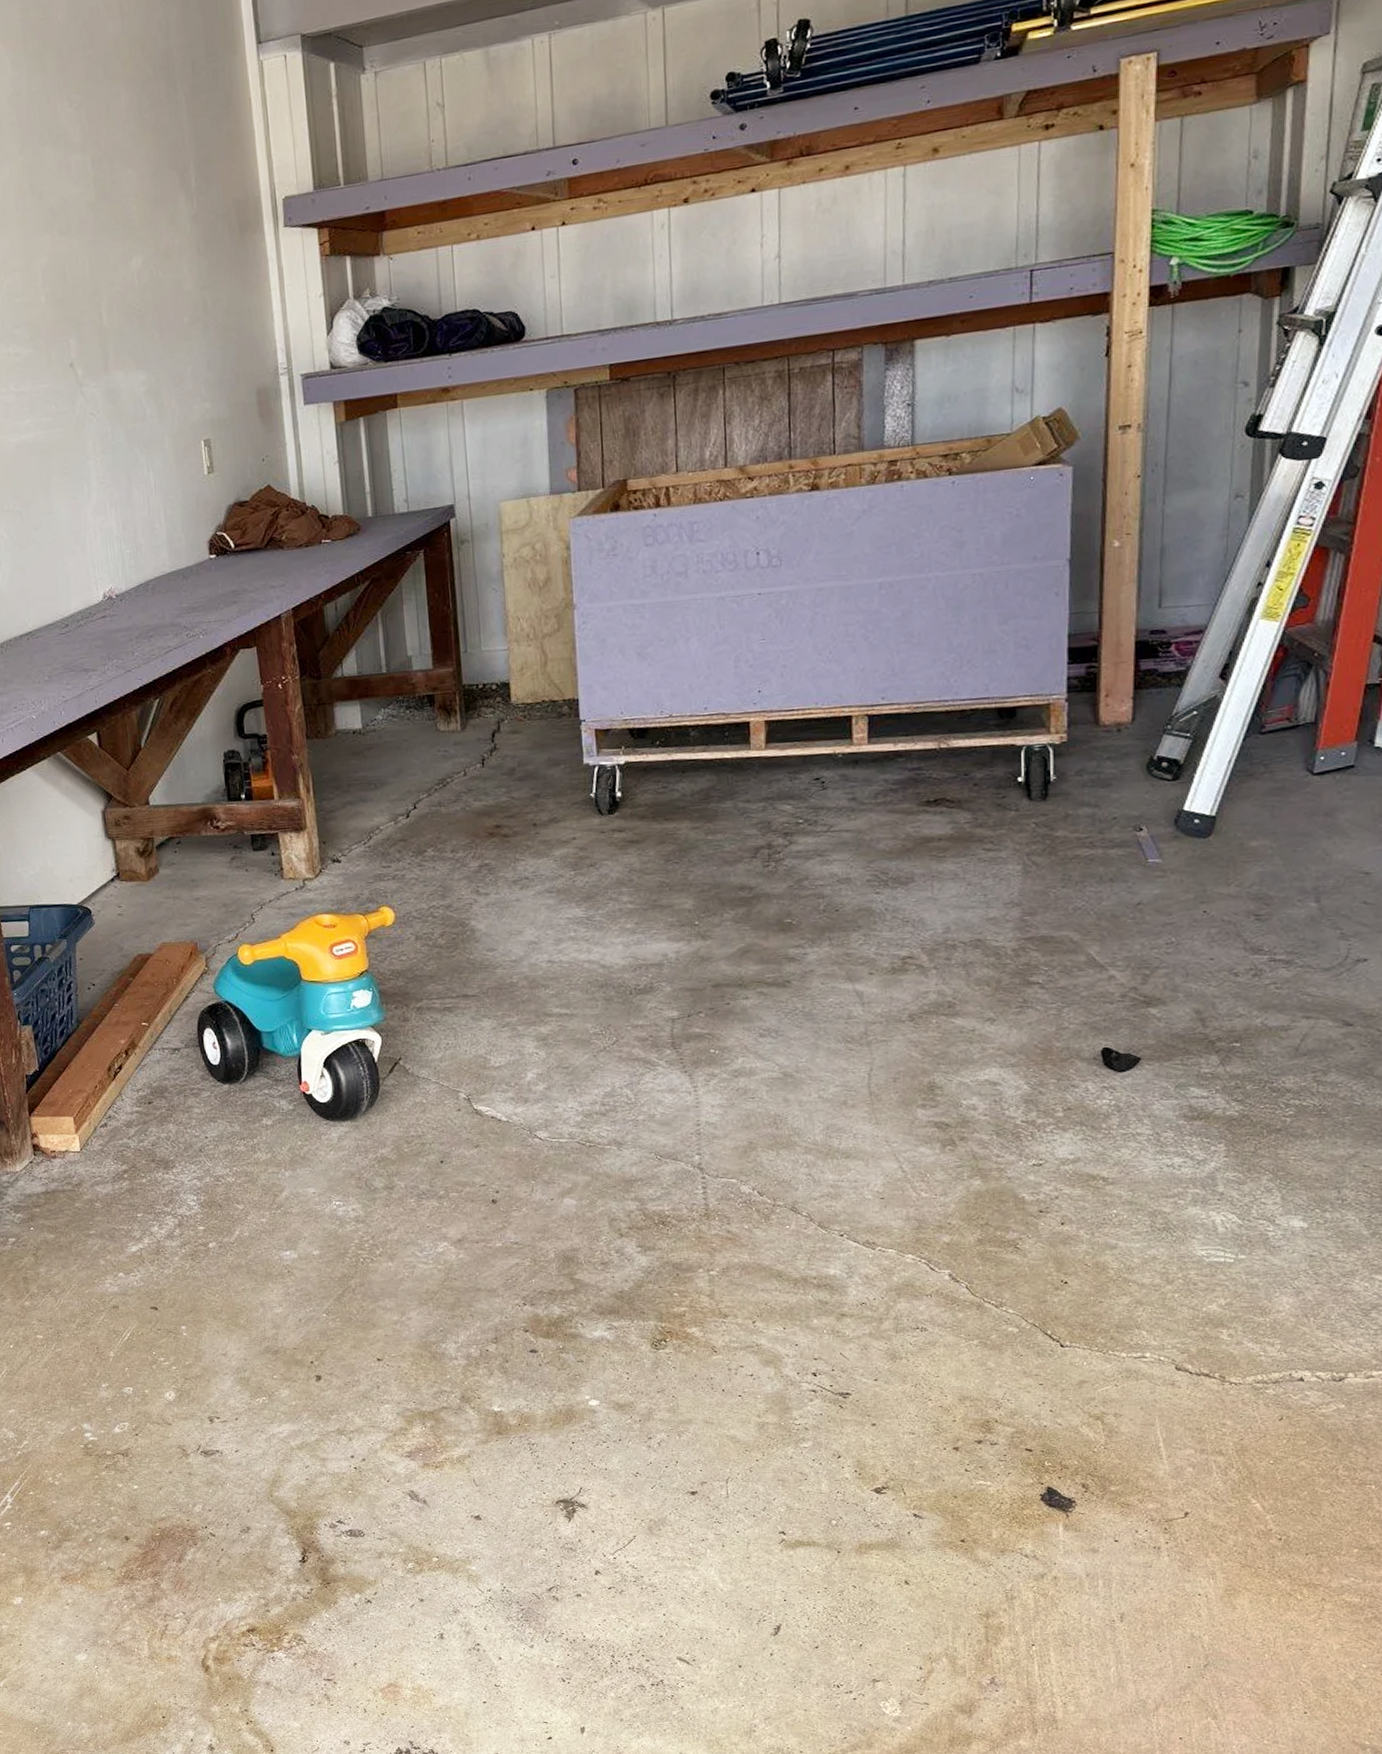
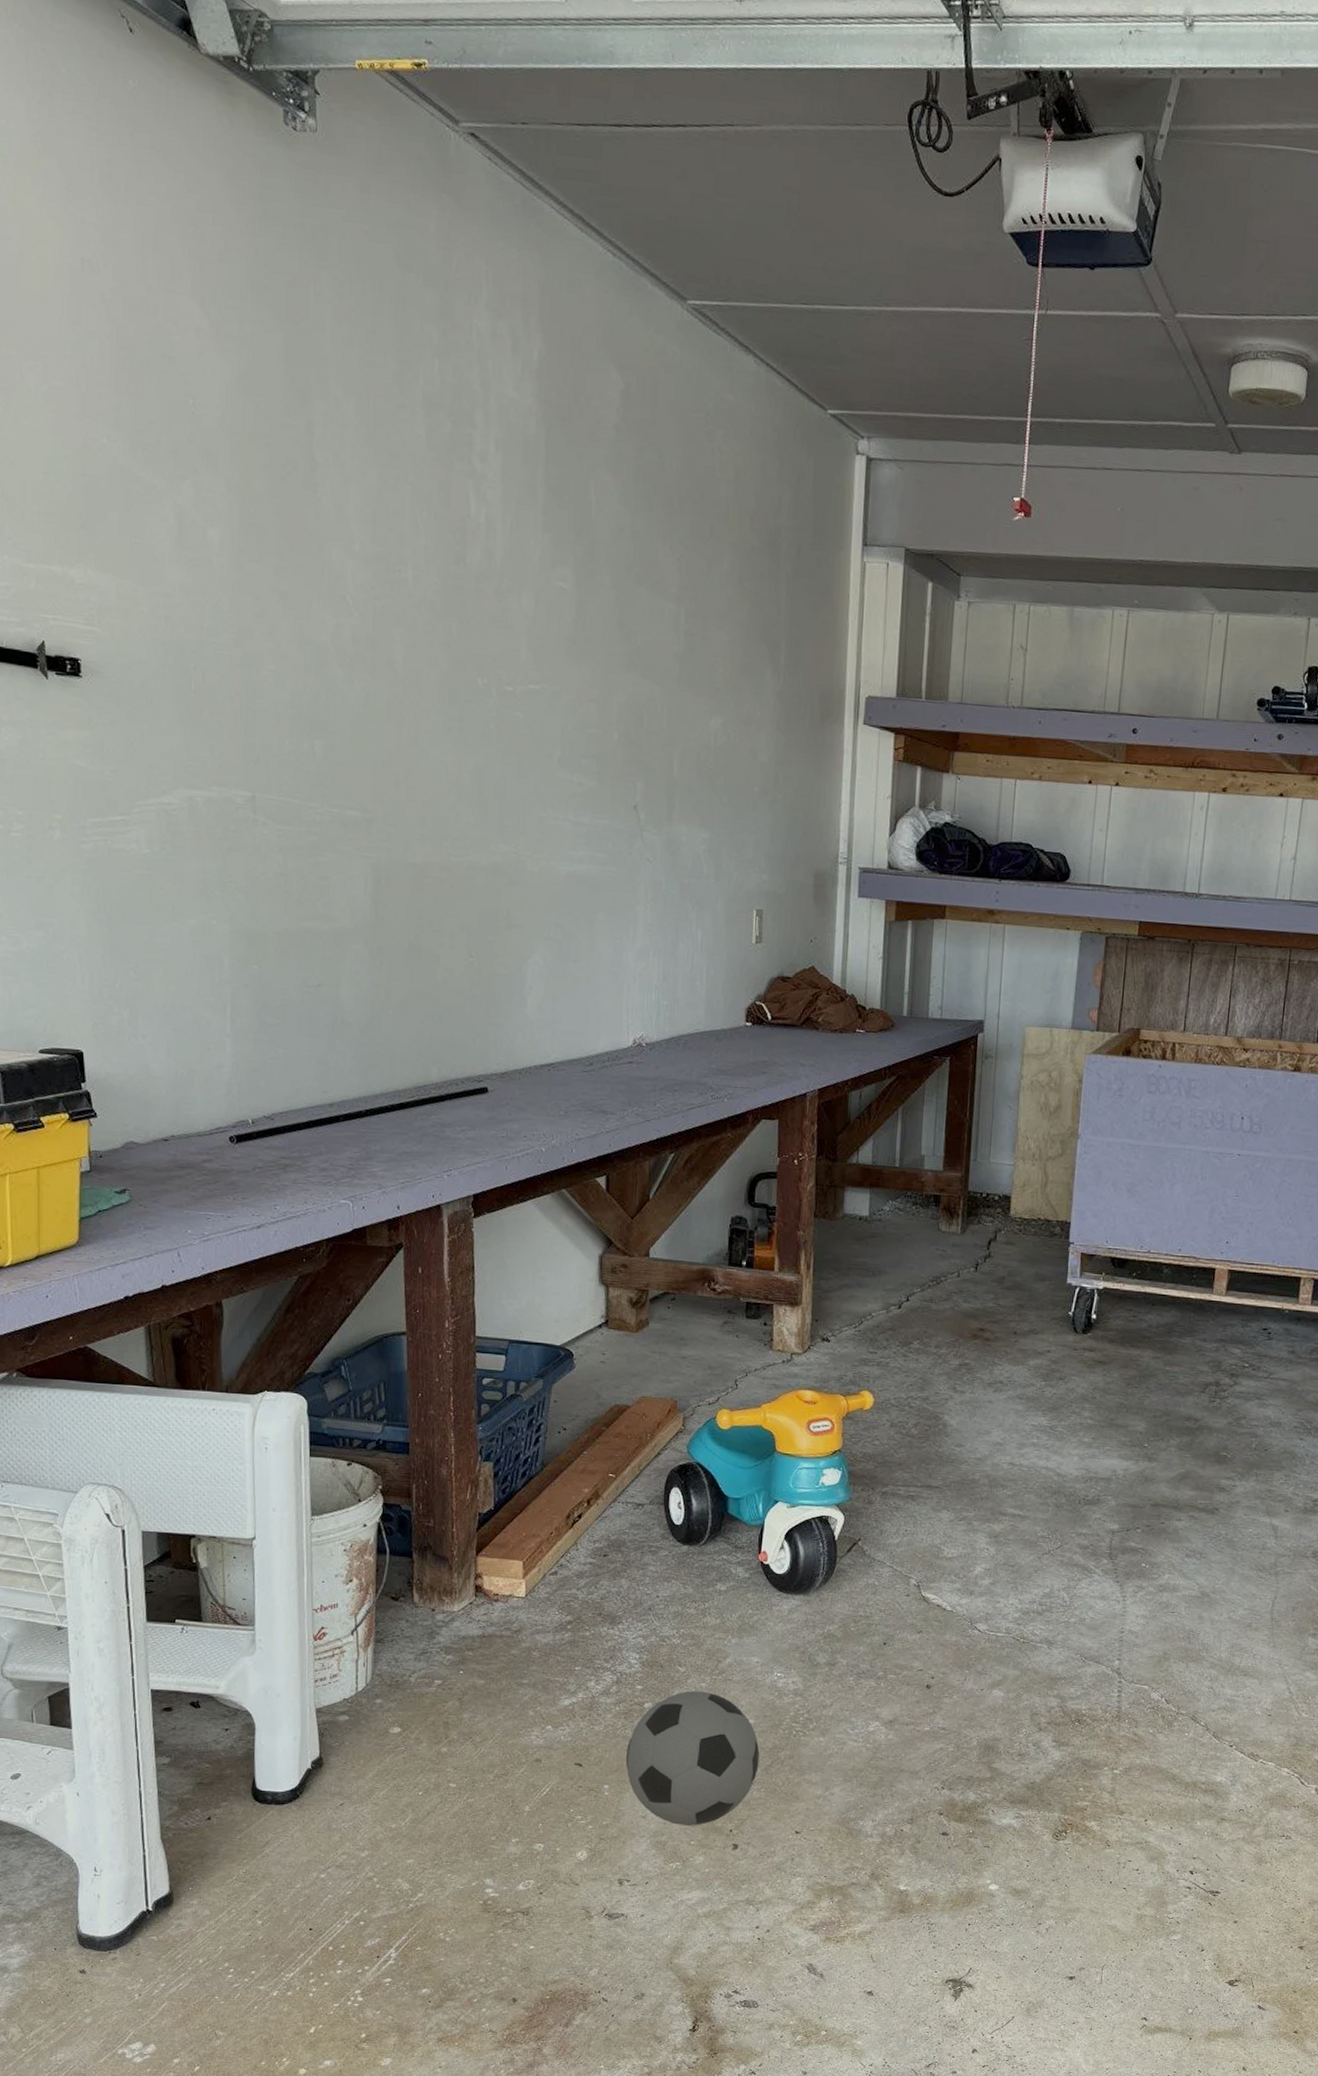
soccer ball: none [198,1226,331,1360] -> present [625,1691,760,1826]

